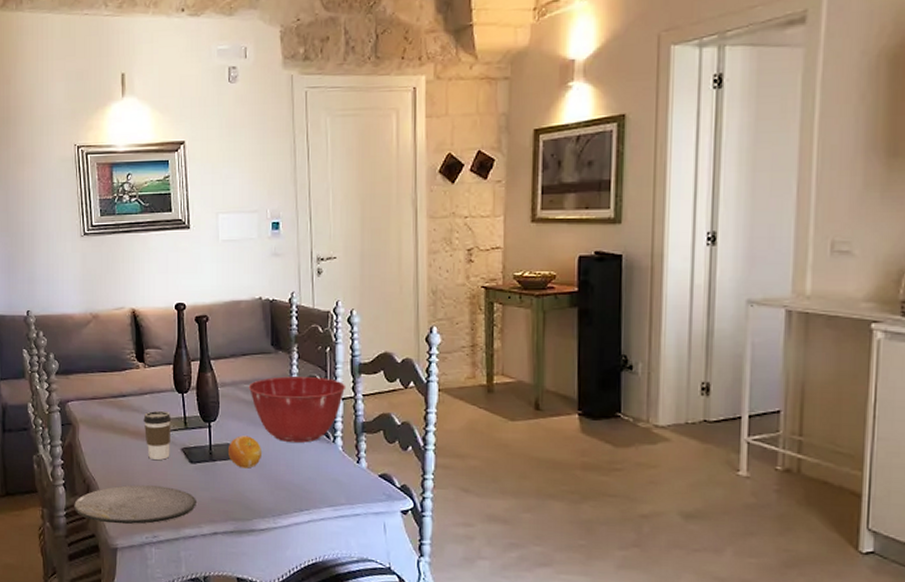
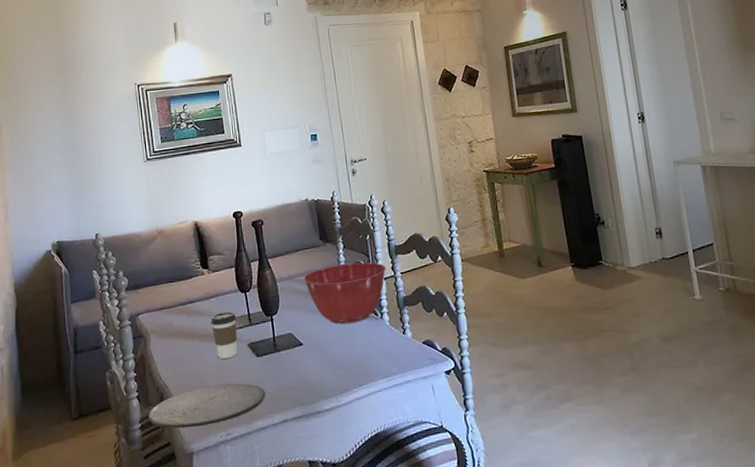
fruit: present [227,435,261,469] -> none [290,323,320,354]

